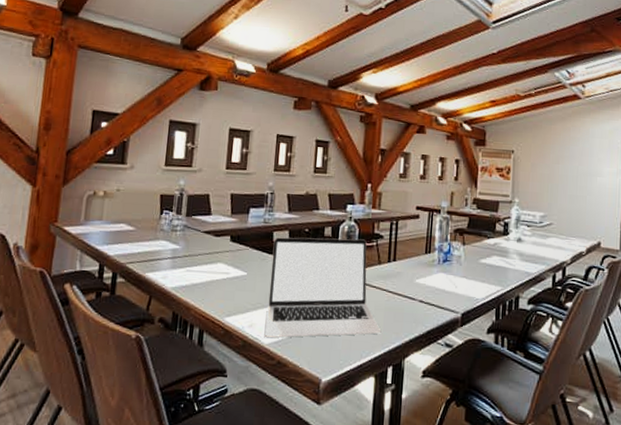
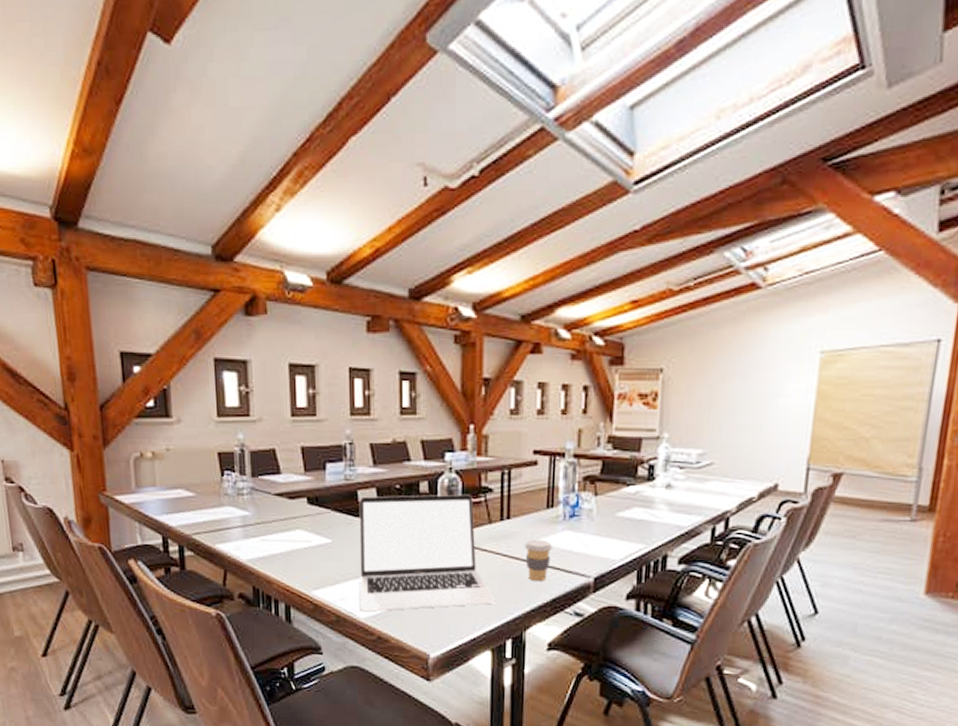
coffee cup: none [406,279,429,316] -> present [524,539,553,582]

